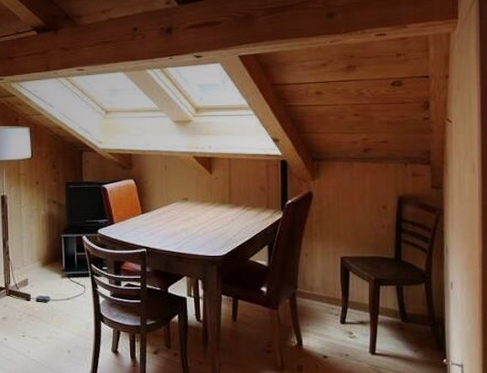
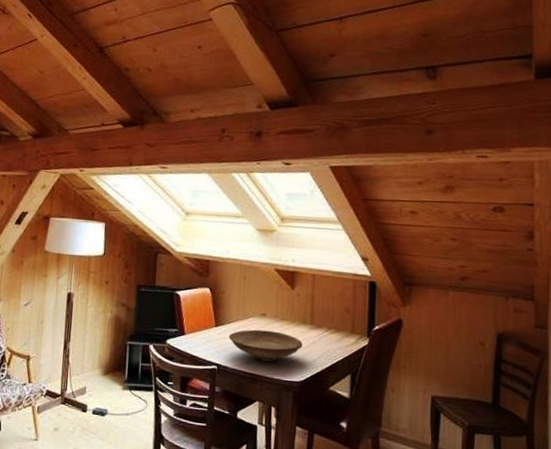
decorative bowl: none [155,213,223,241] -> present [228,329,303,362]

